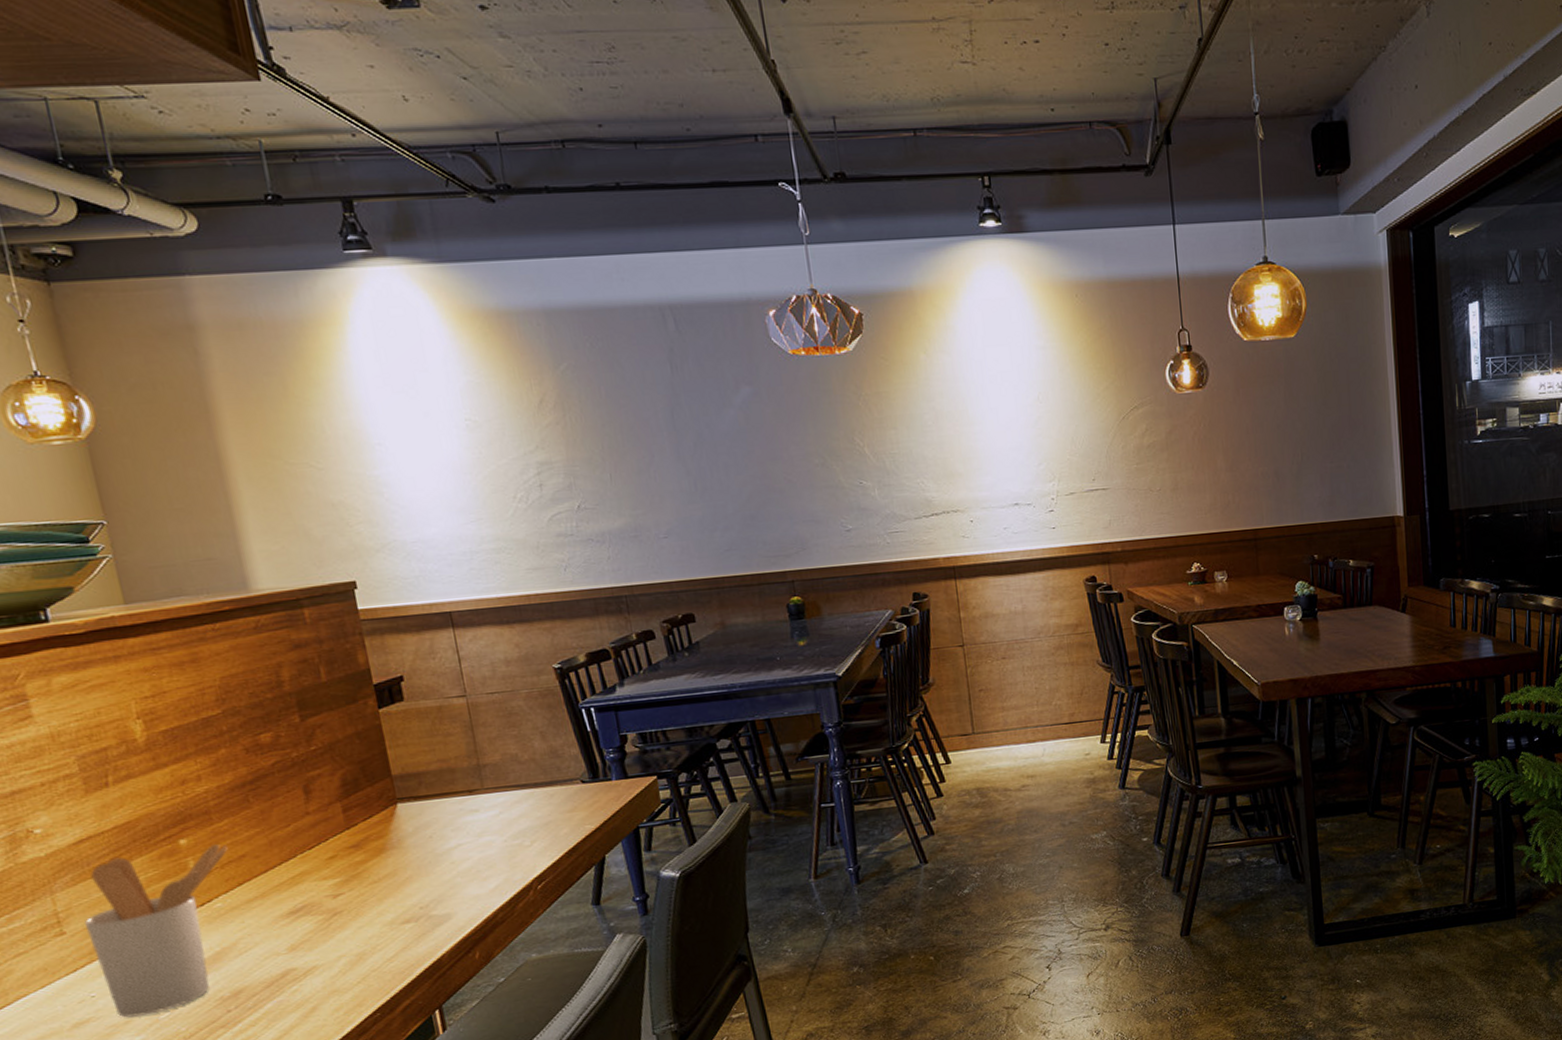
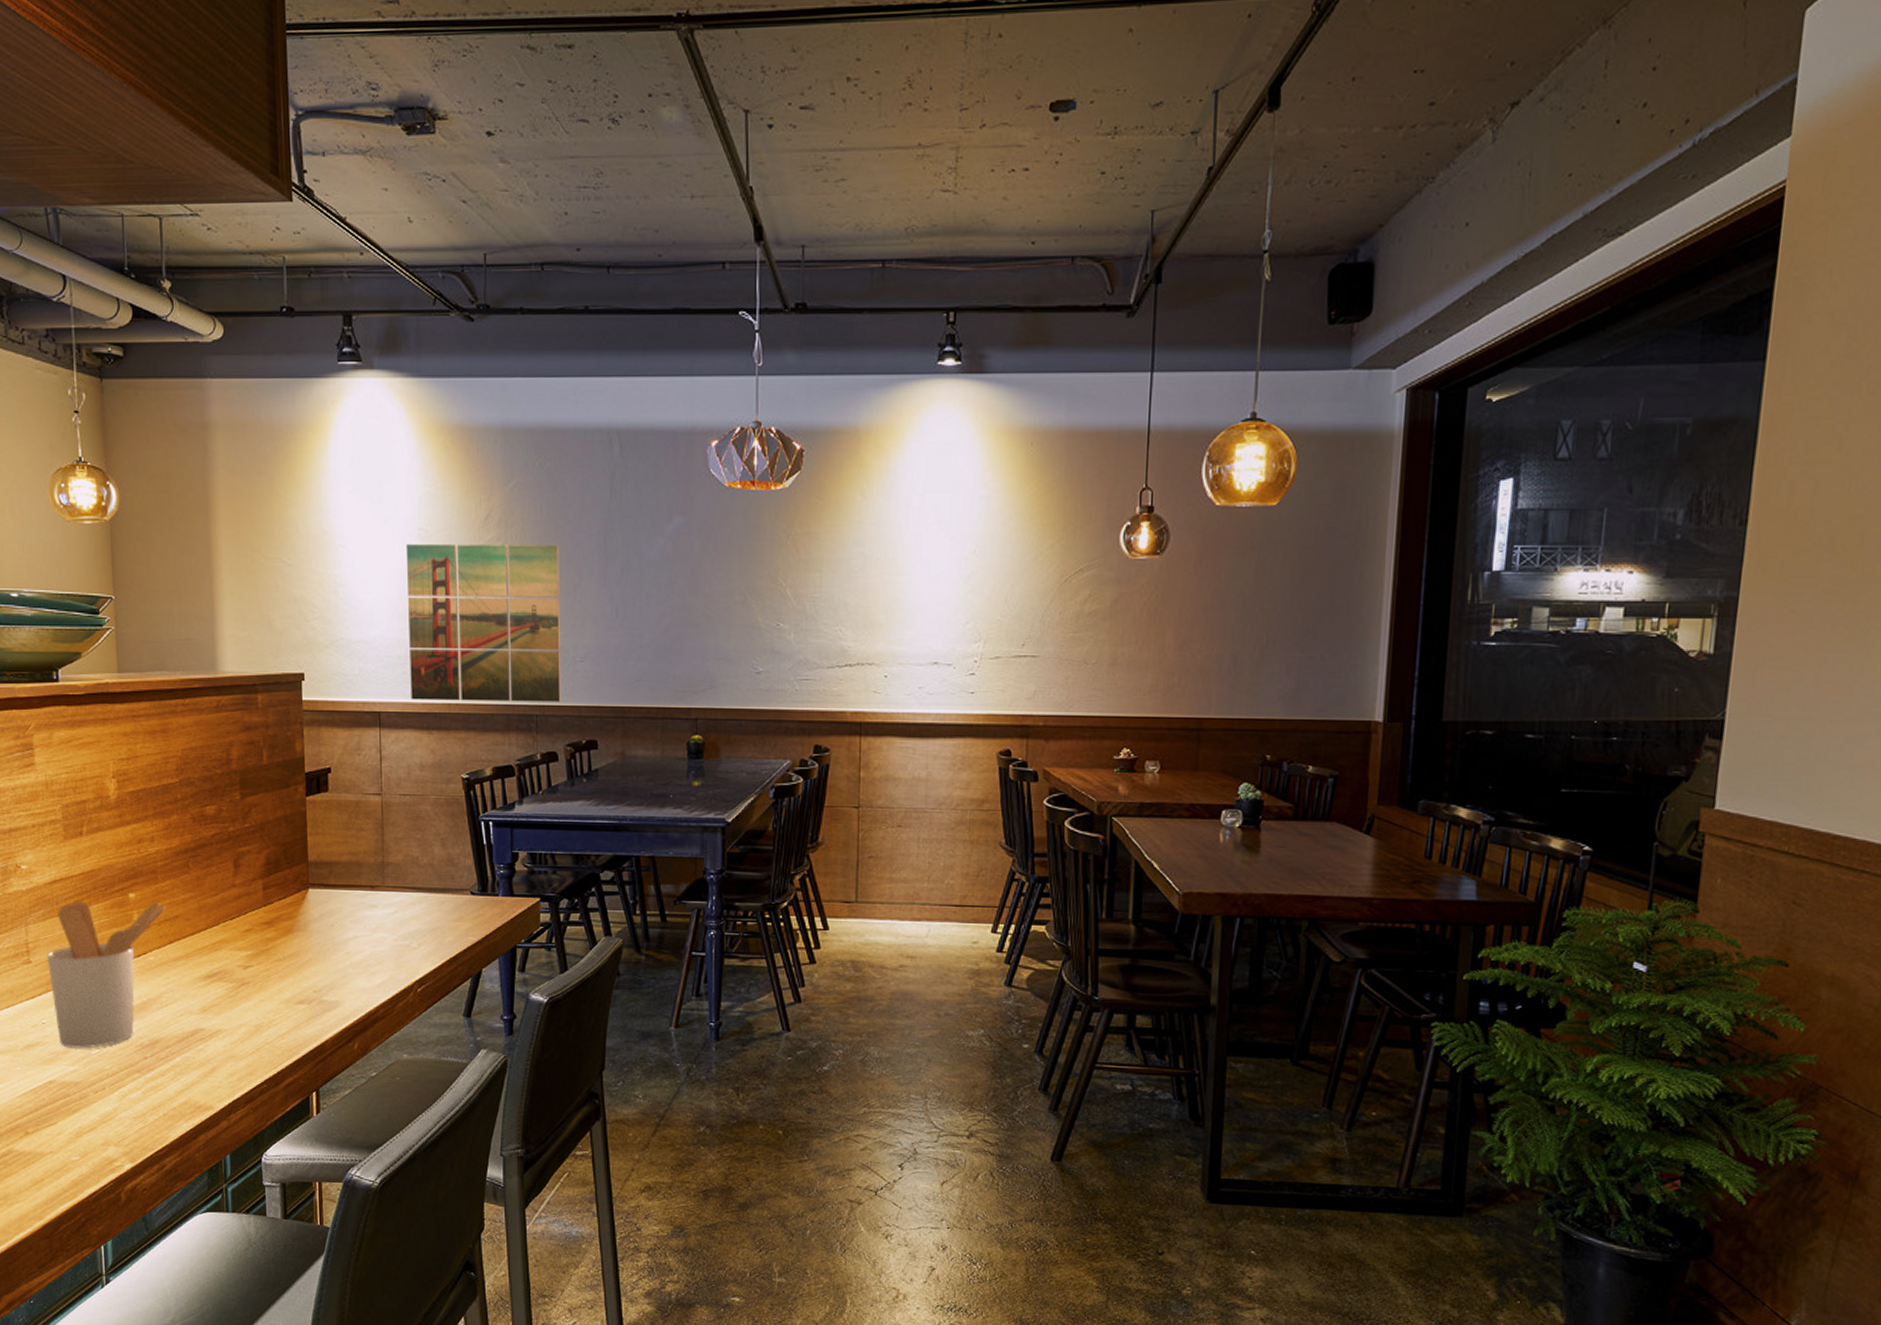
wall art: none [453,424,649,596] -> present [405,544,561,702]

